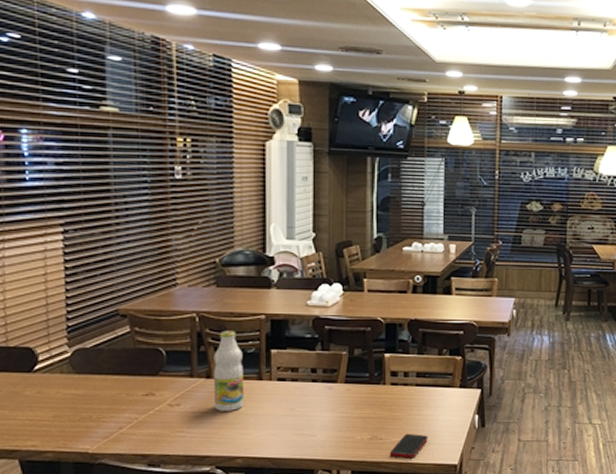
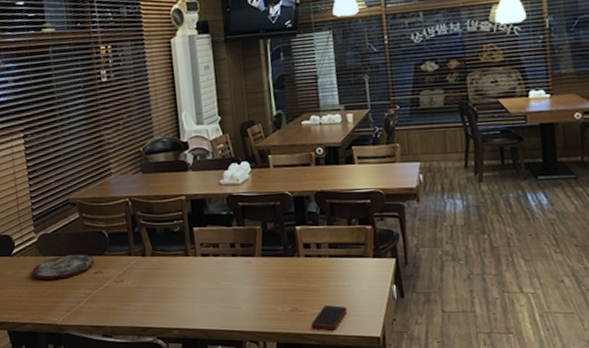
plate: none [60,373,146,401] -> present [32,254,95,279]
bottle: present [213,330,244,411] -> none [146,212,175,286]

